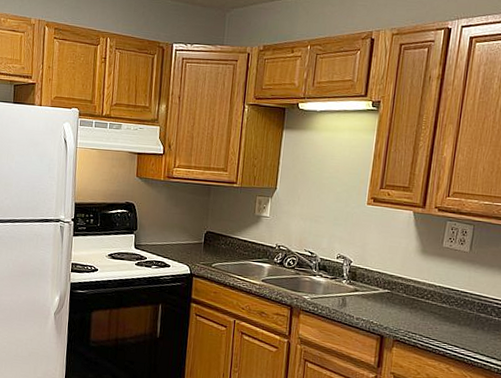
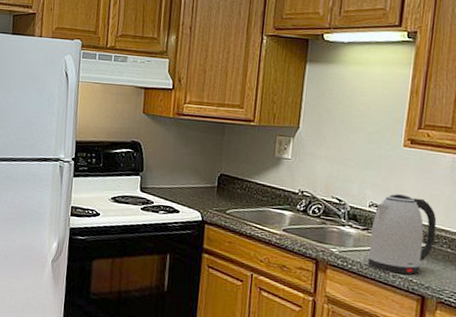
kettle: none [335,247,395,317] -> present [367,194,437,275]

